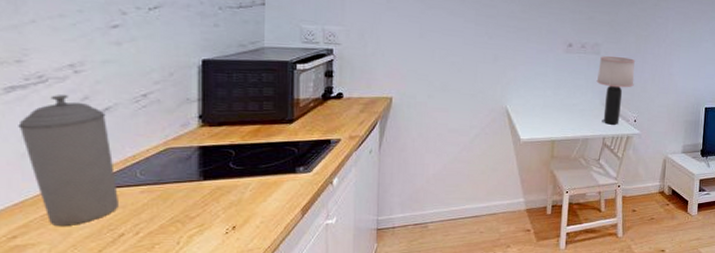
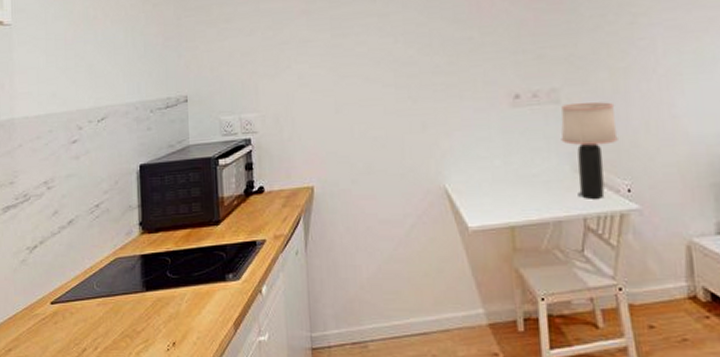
canister: present [18,95,118,227] -> none [12,211,81,340]

